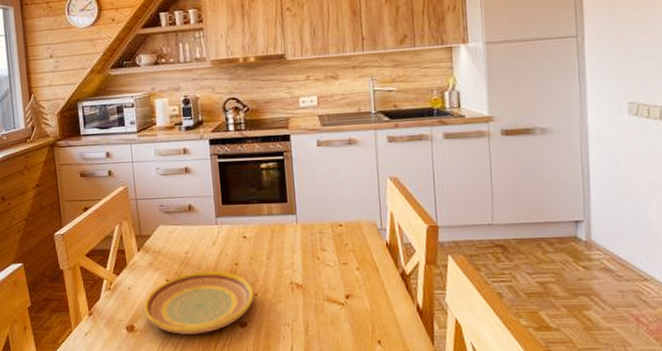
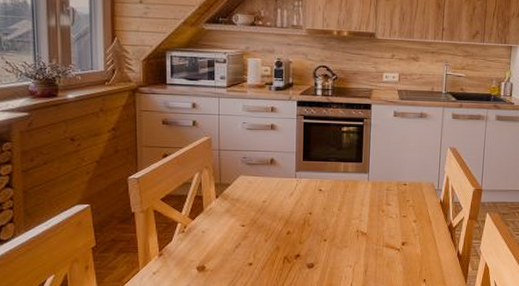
plate: present [144,271,254,336] -> none [217,219,323,275]

